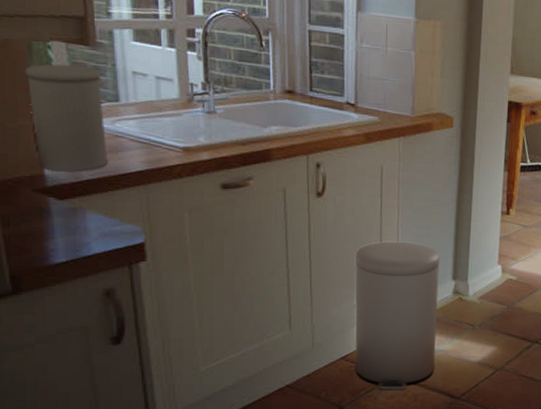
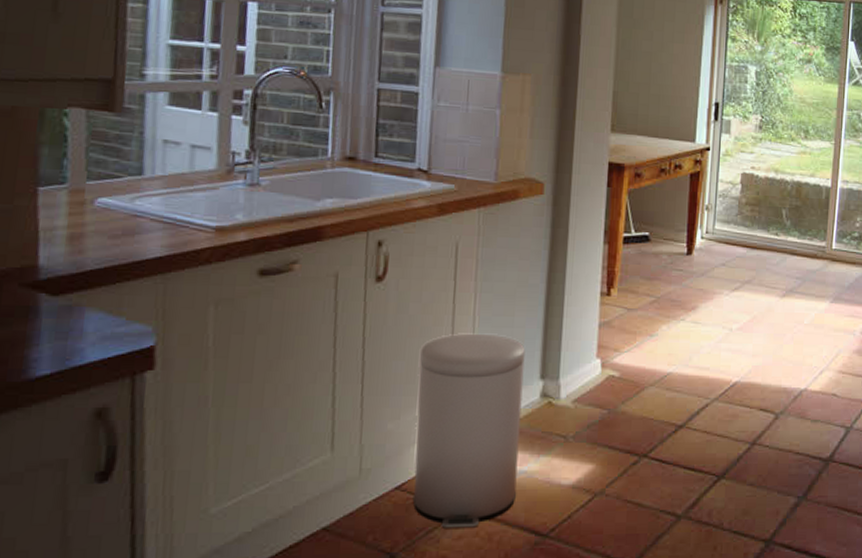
canister: present [25,64,108,173] -> none [31,133,125,262]

